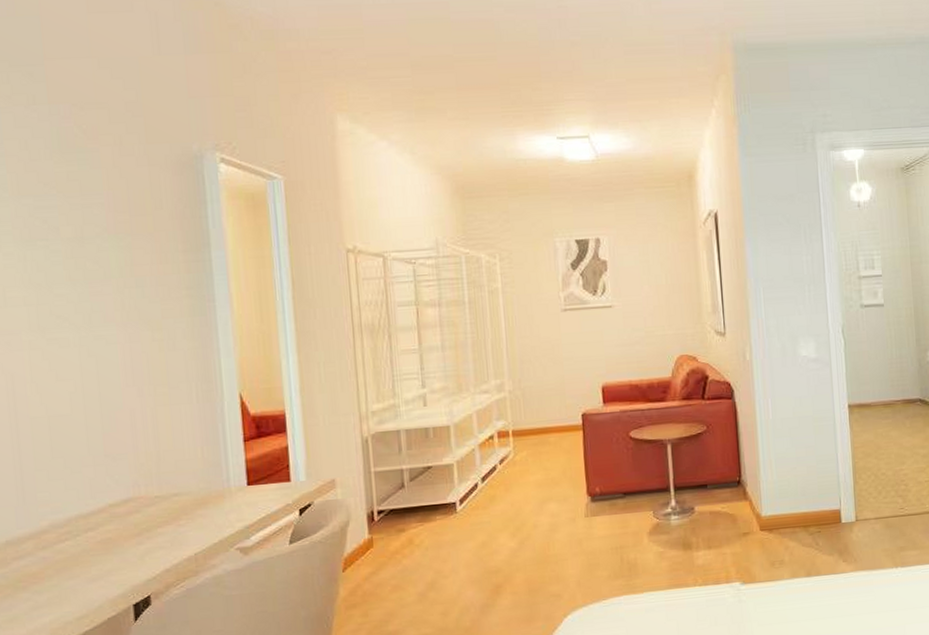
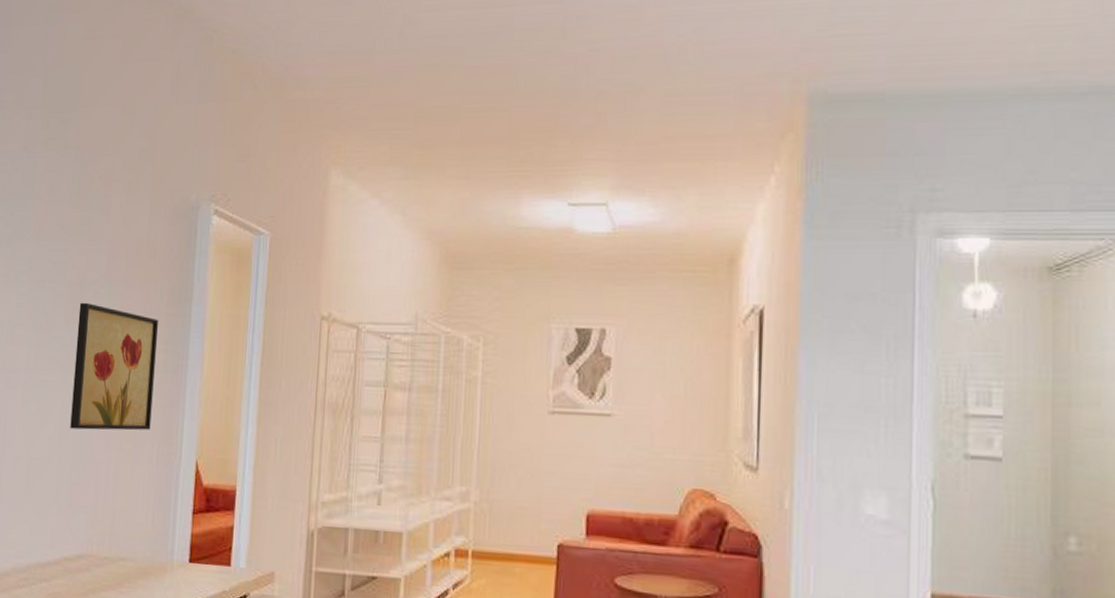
wall art: none [82,257,185,382] -> present [70,302,159,431]

